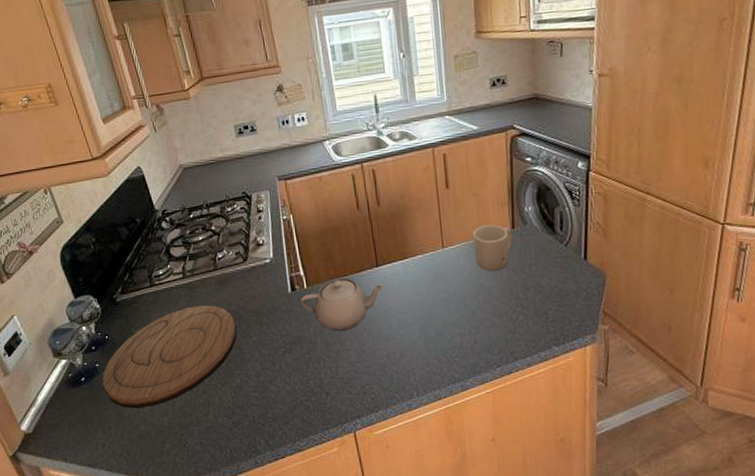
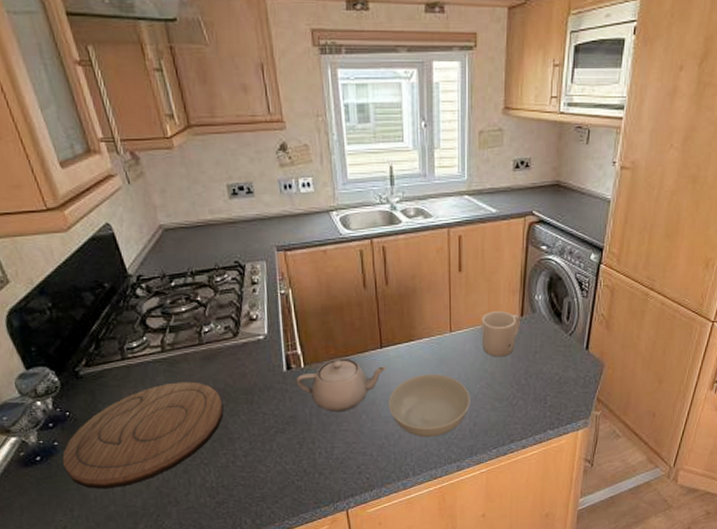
bowl: none [387,290,469,356] -> present [388,373,470,438]

